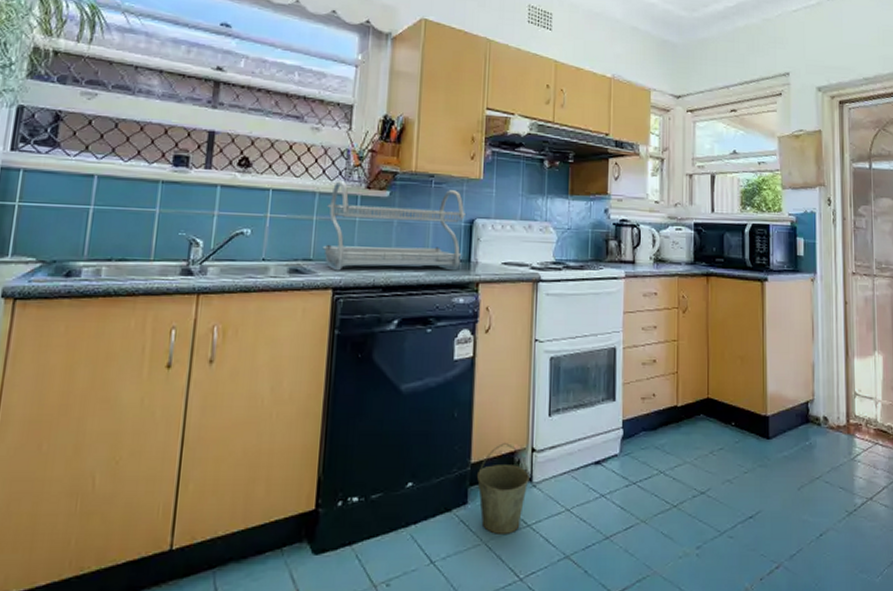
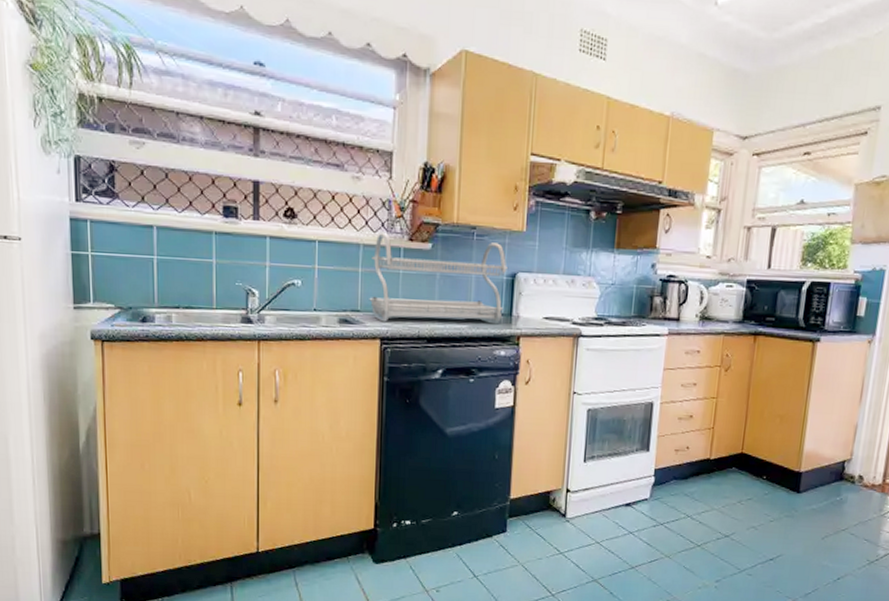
bucket: present [477,443,530,534] -> none [516,483,564,559]

